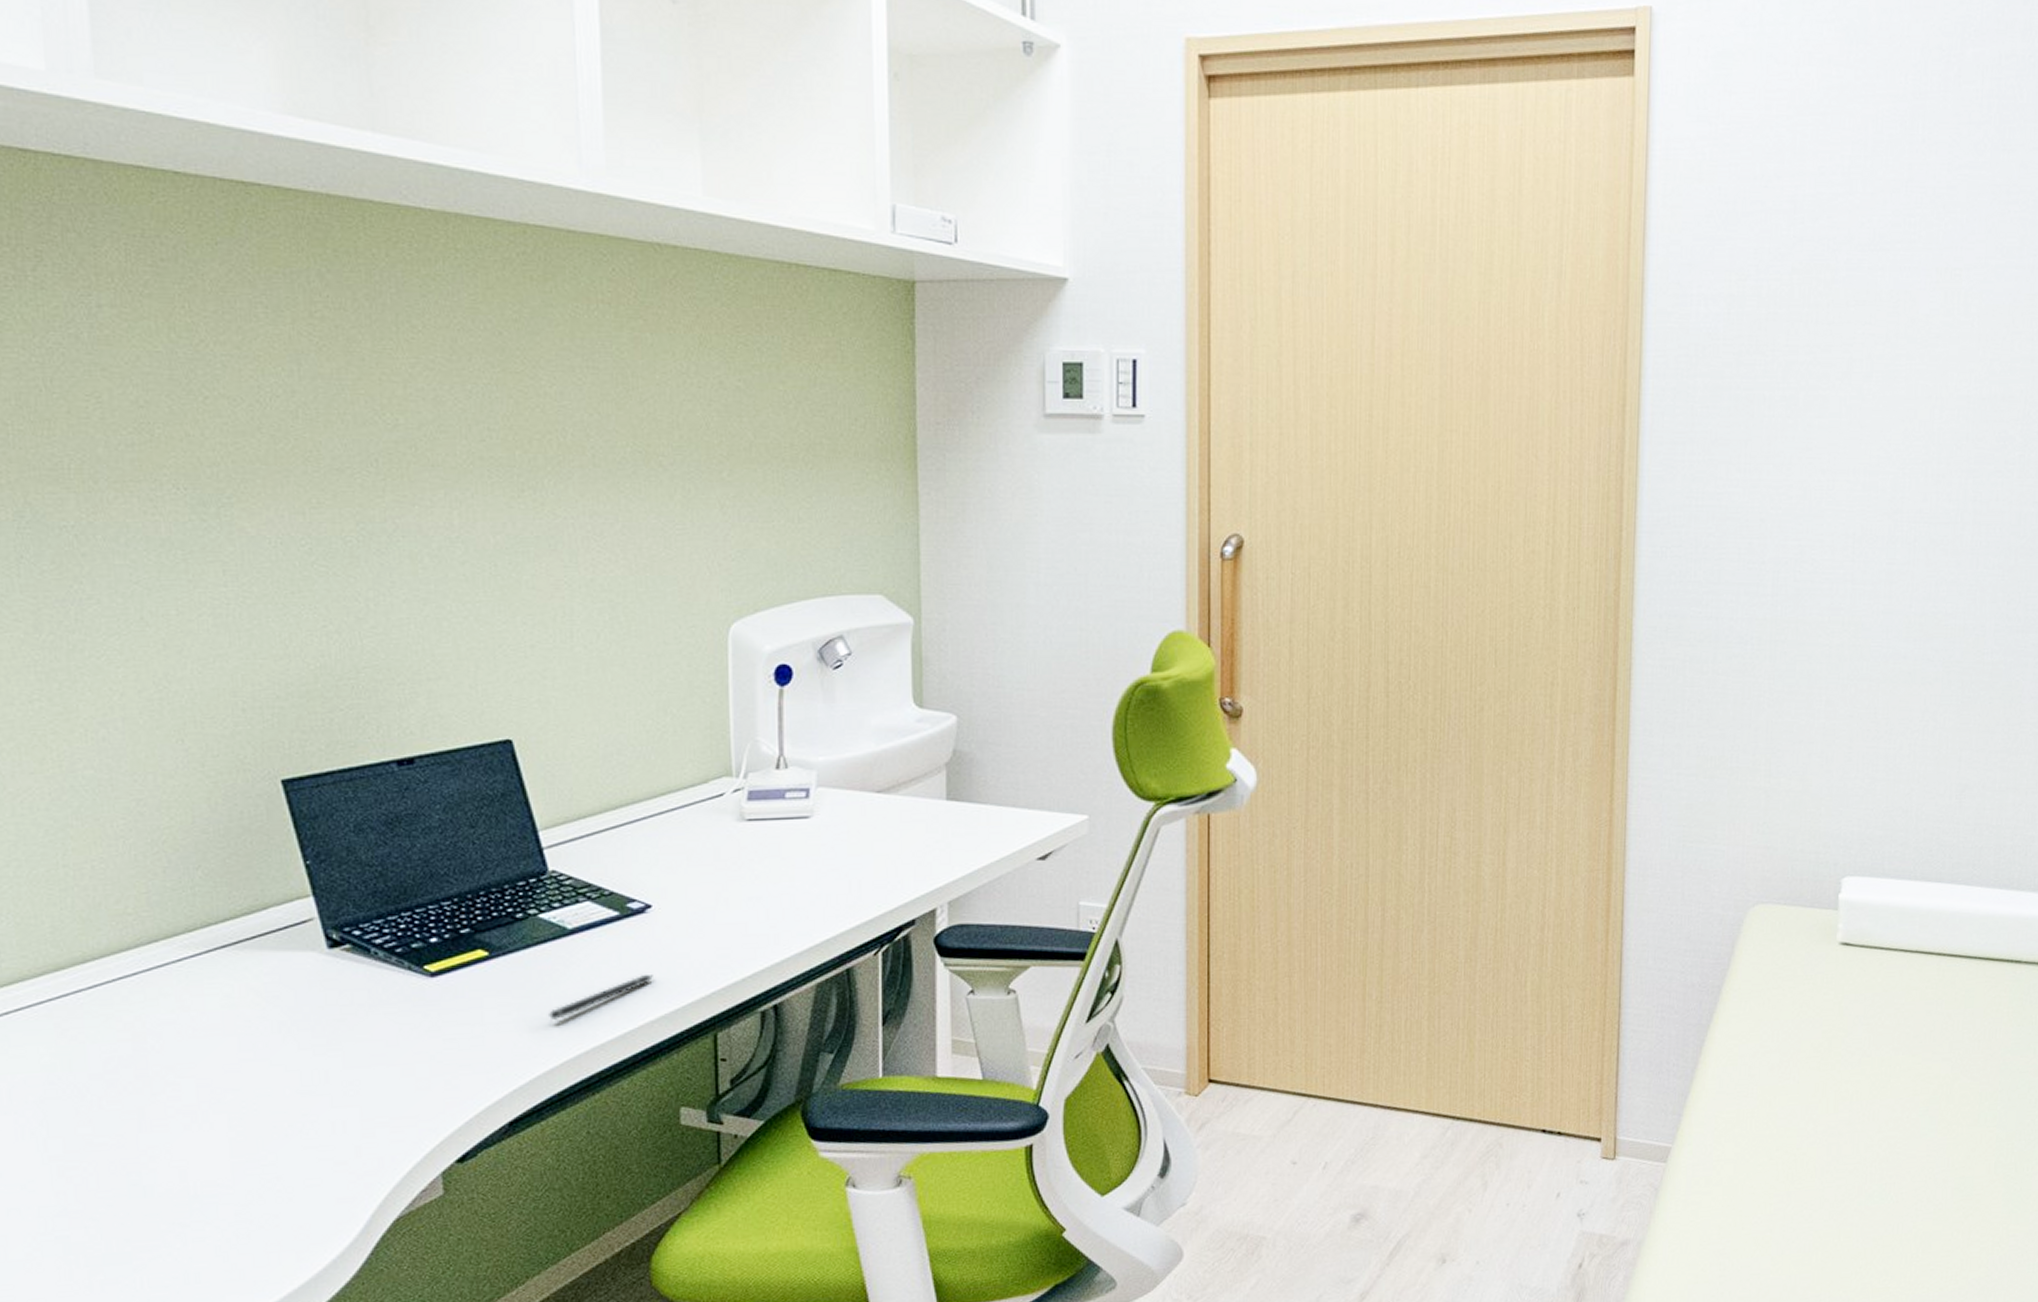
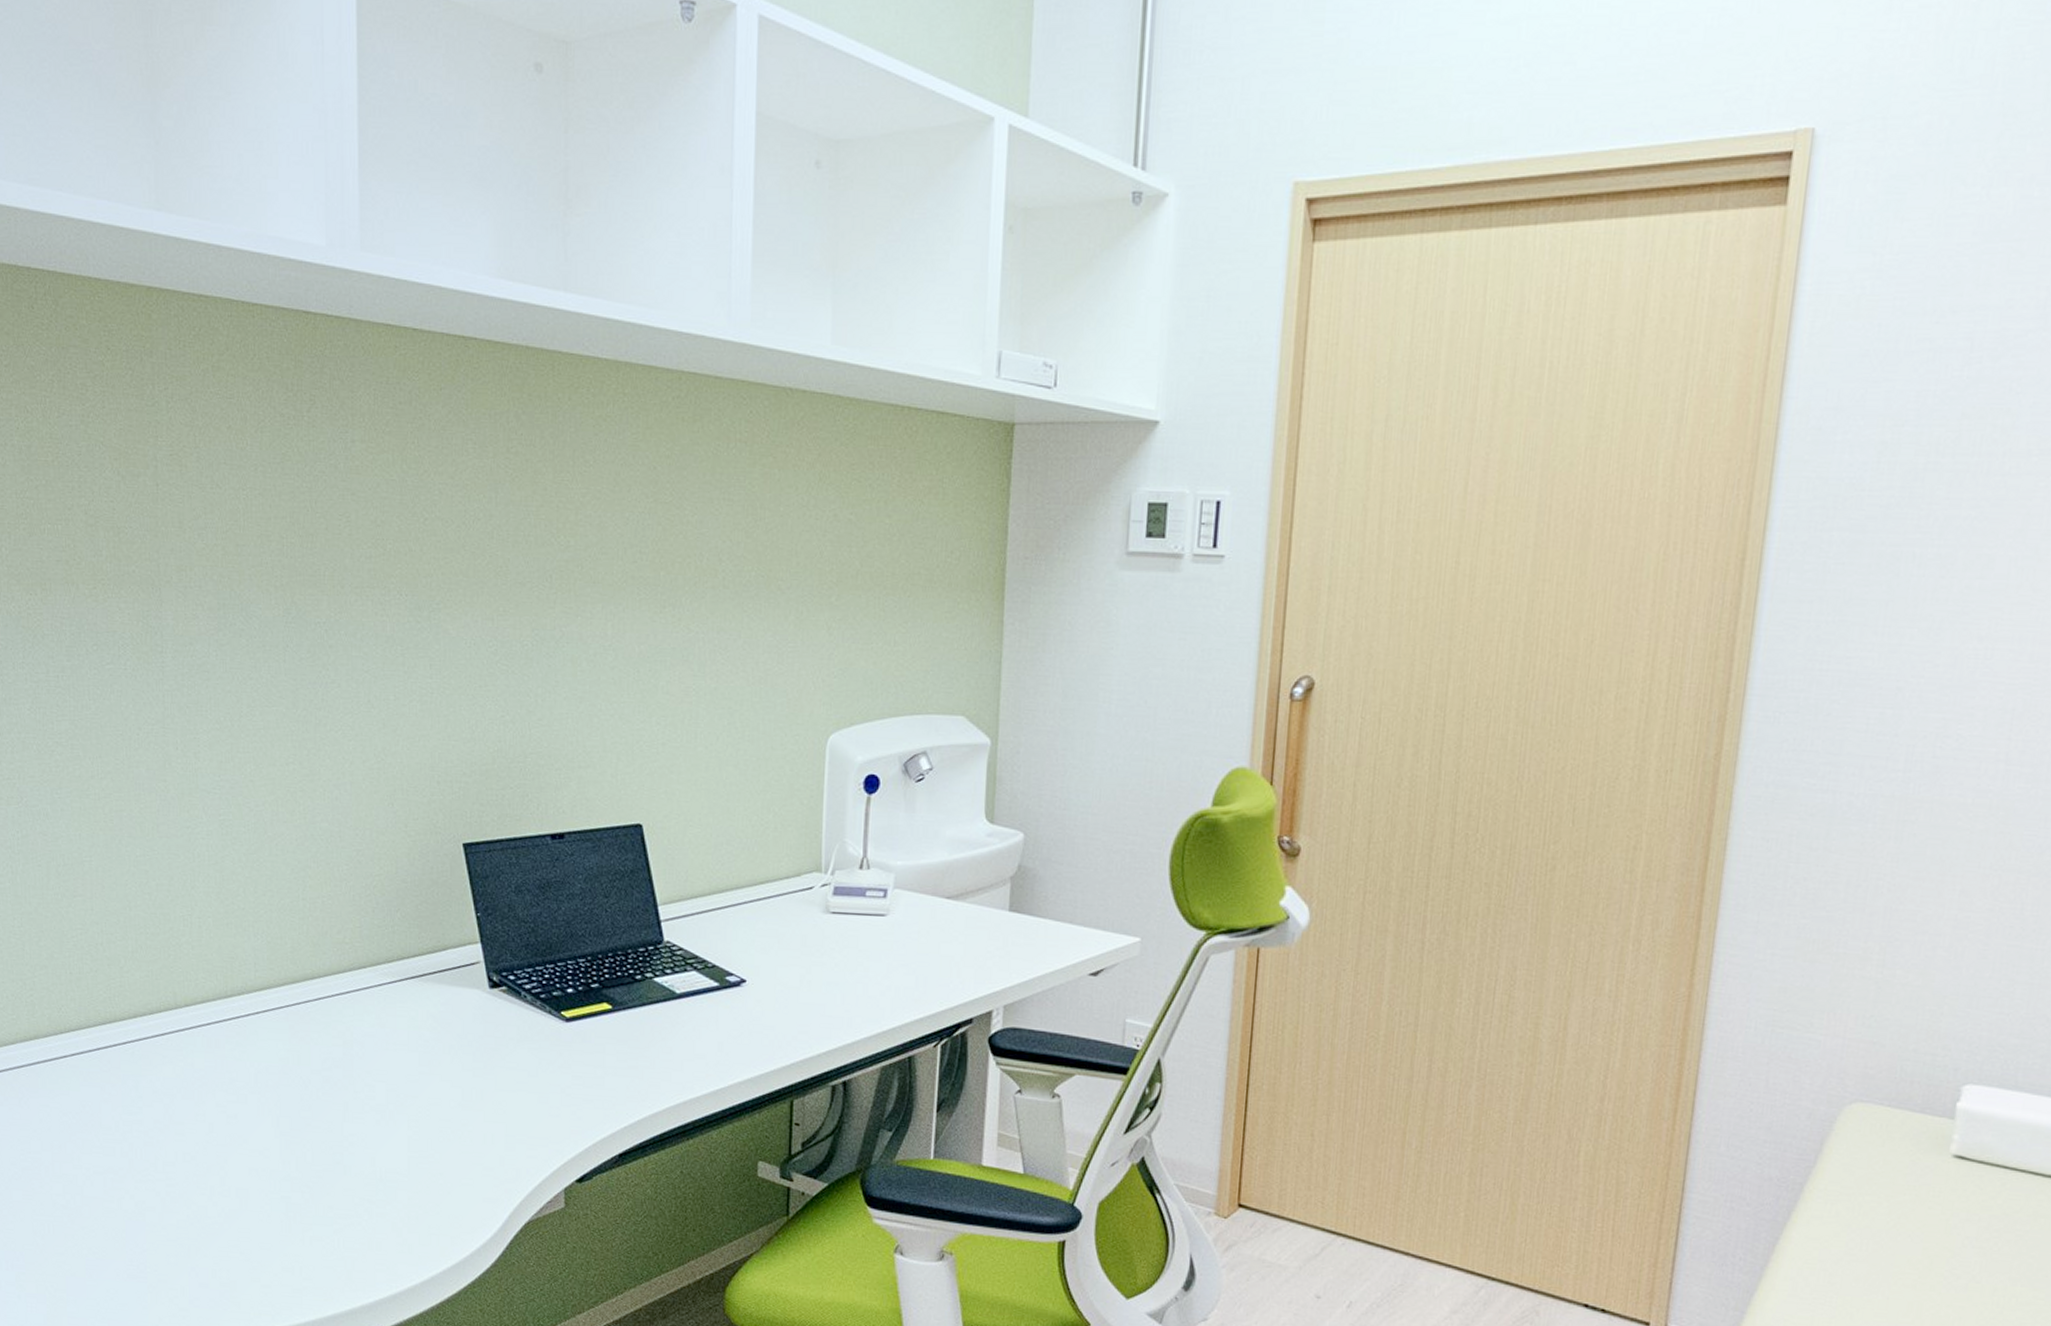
pen: present [549,975,653,1020] -> none [657,1041,743,1071]

